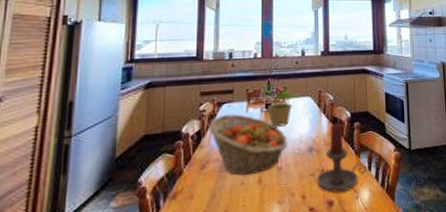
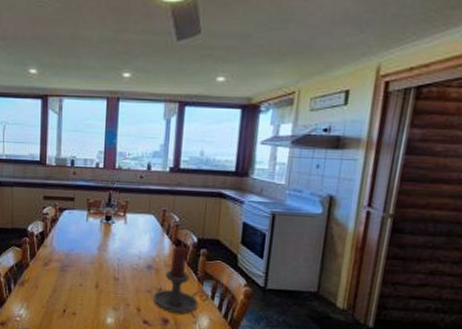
fruit basket: present [209,114,288,176] -> none [51,220,126,280]
potted plant: present [260,82,297,127] -> none [101,194,139,240]

